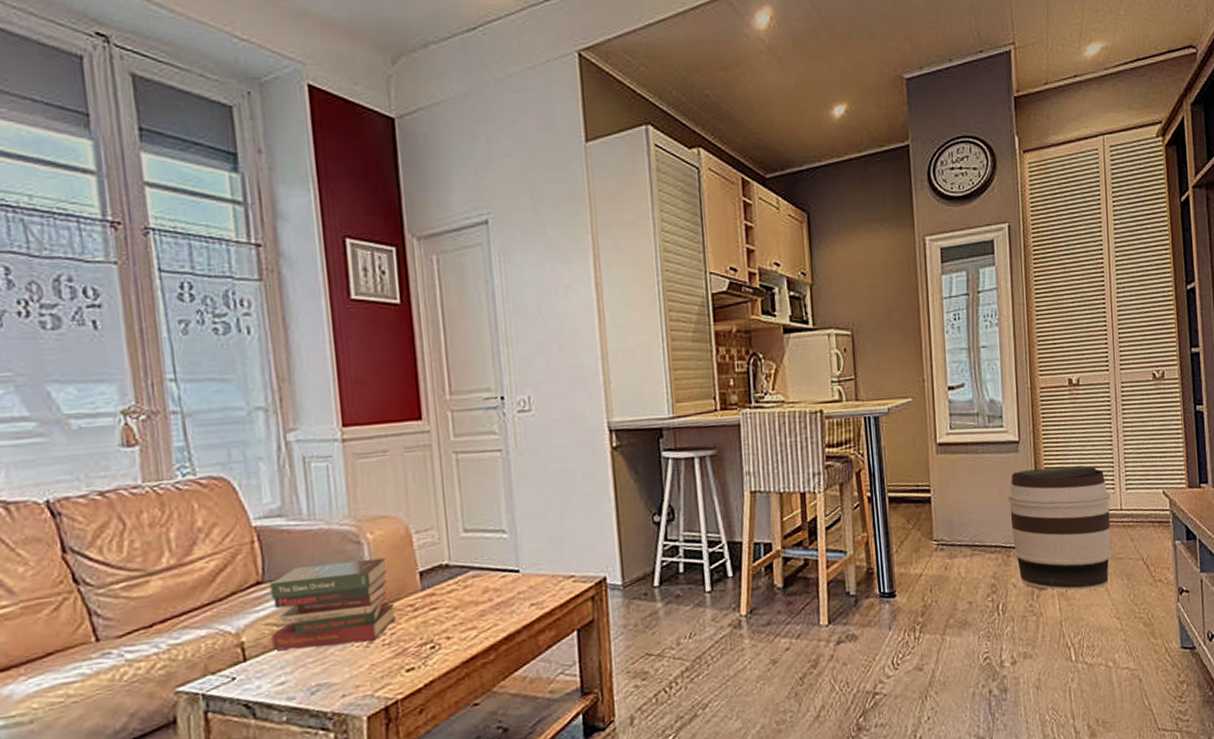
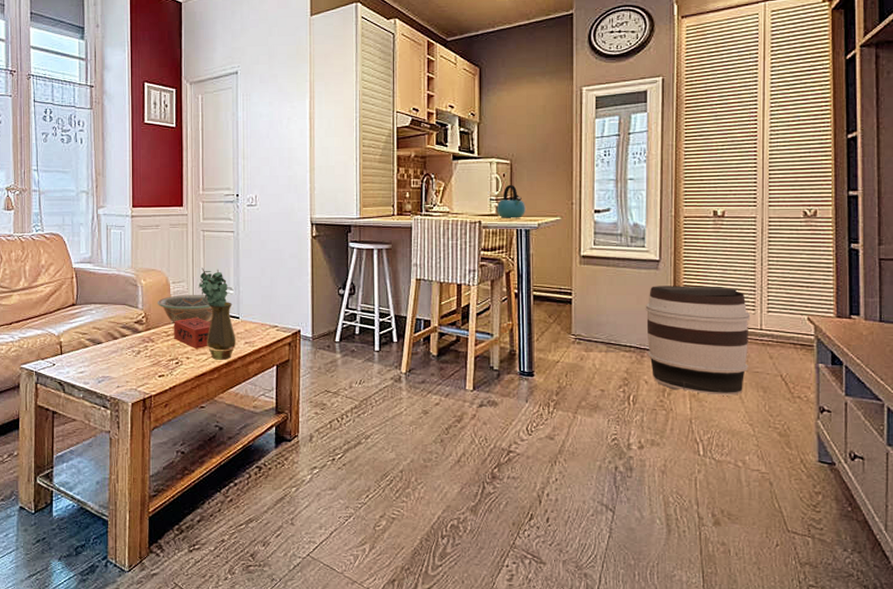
books: present [270,557,396,652] -> none [78,297,155,352]
decorative bowl: none [394,544,480,590] -> present [157,294,212,322]
decorative box: none [422,578,479,623] -> present [174,318,211,348]
vase: none [455,505,518,635] -> present [198,268,236,360]
kettle: none [839,362,873,405] -> present [496,185,526,218]

